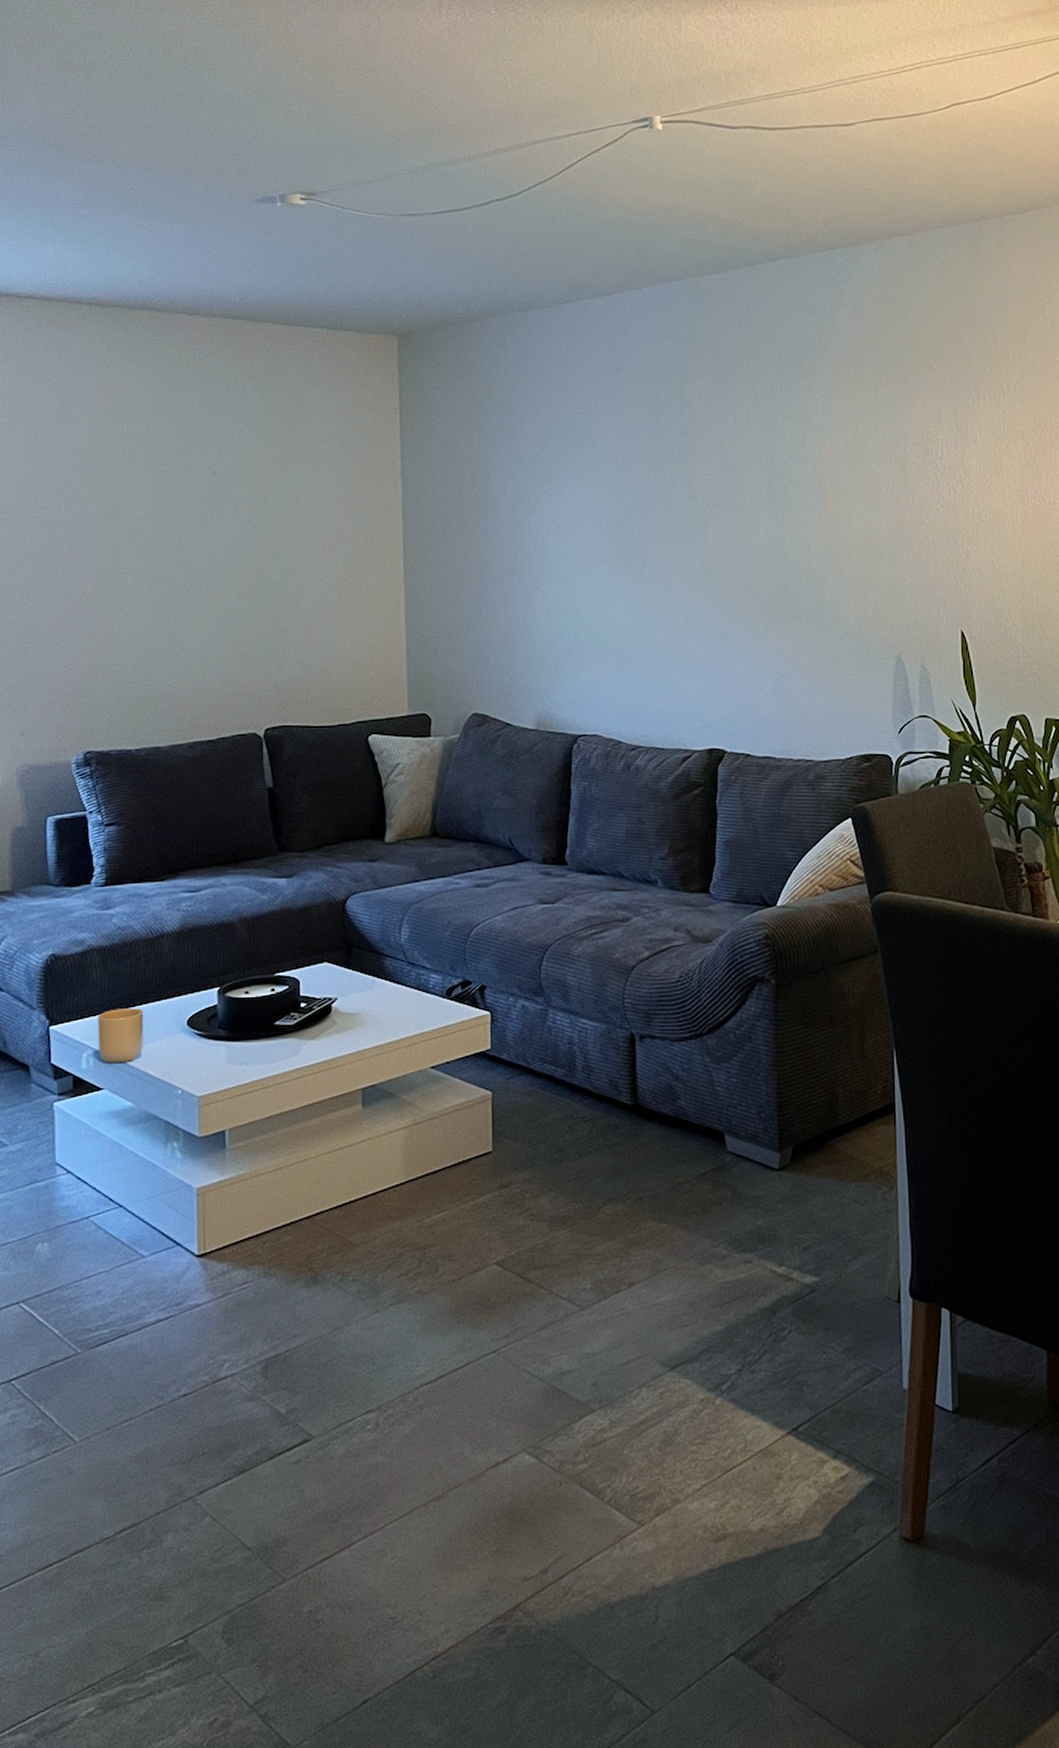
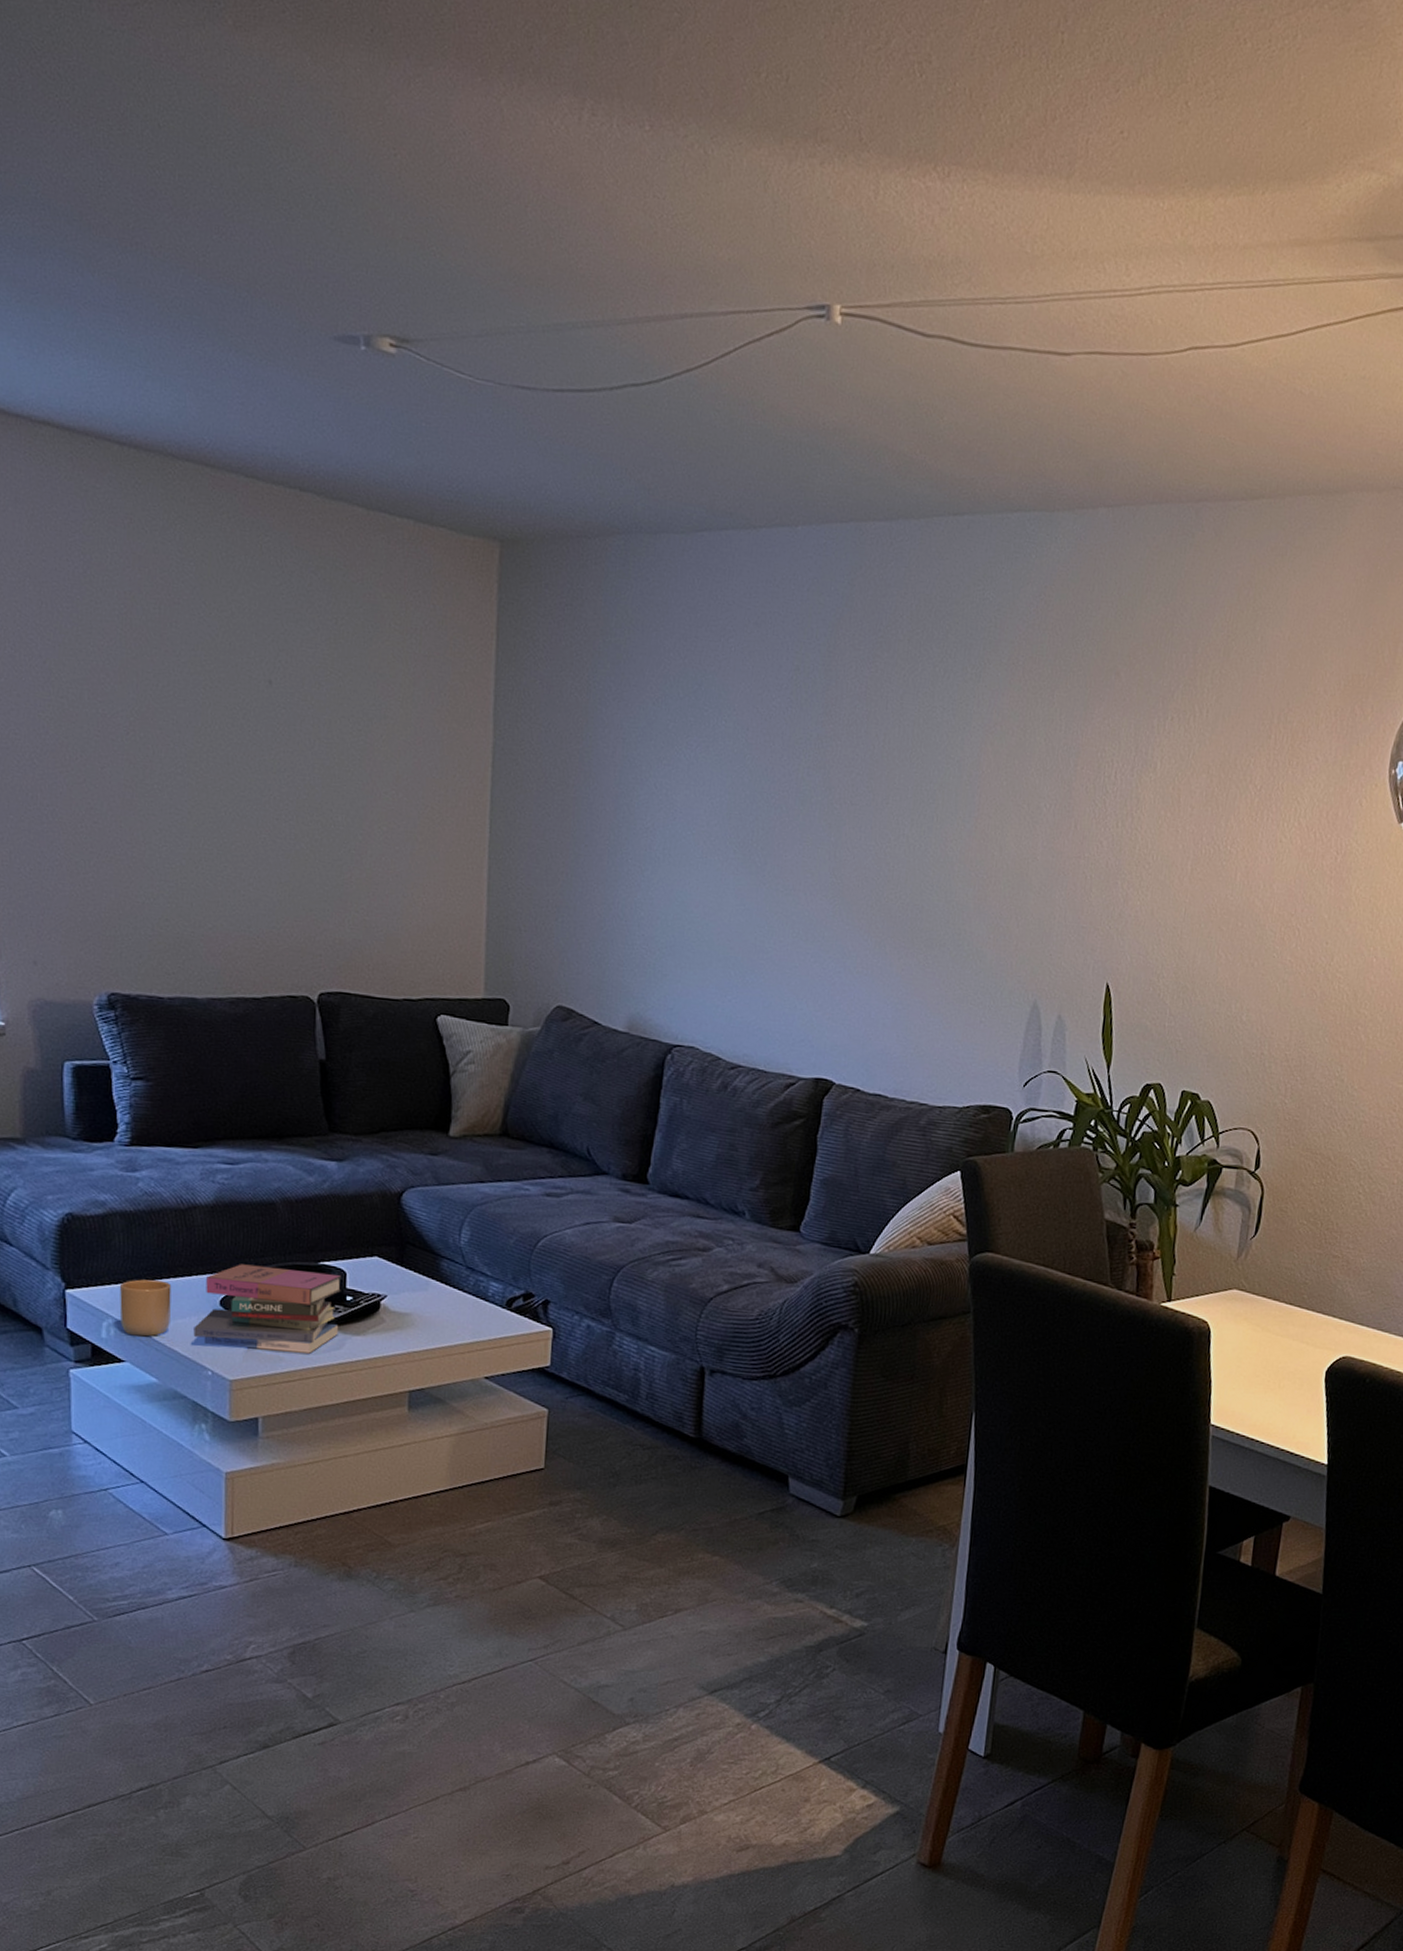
books: none [164,983,296,1065] -> present [193,1264,342,1354]

